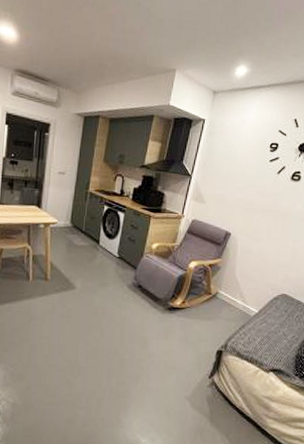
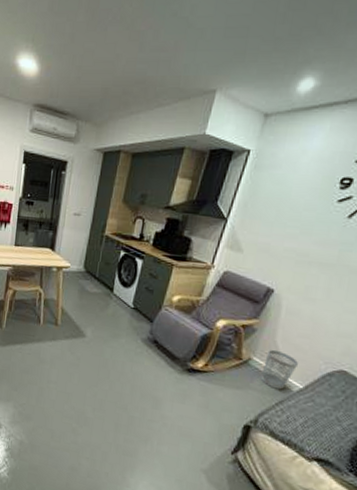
wastebasket: none [226,284,254,316] -> present [260,350,299,390]

